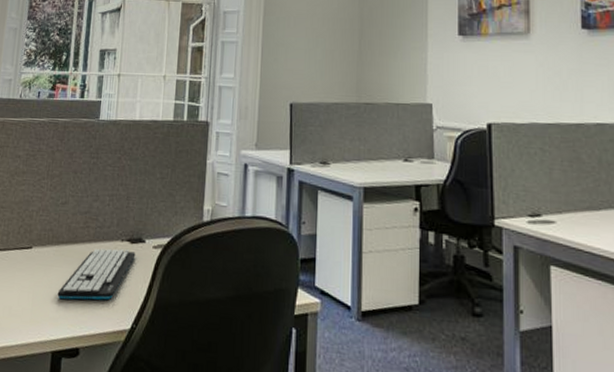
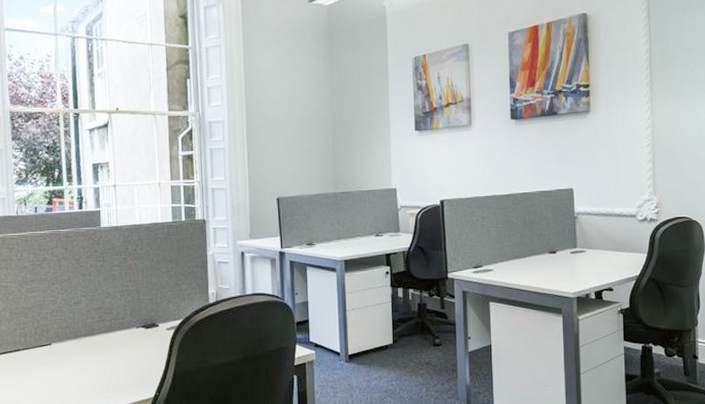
keyboard: present [57,248,136,300] -> none [82,334,151,382]

